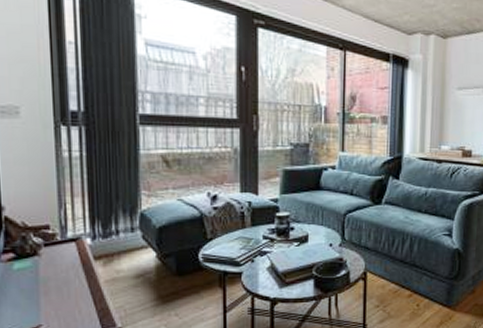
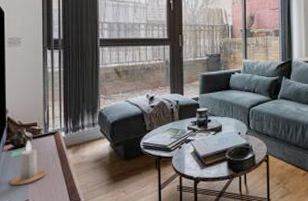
candle: none [12,248,67,307] -> present [10,140,47,186]

